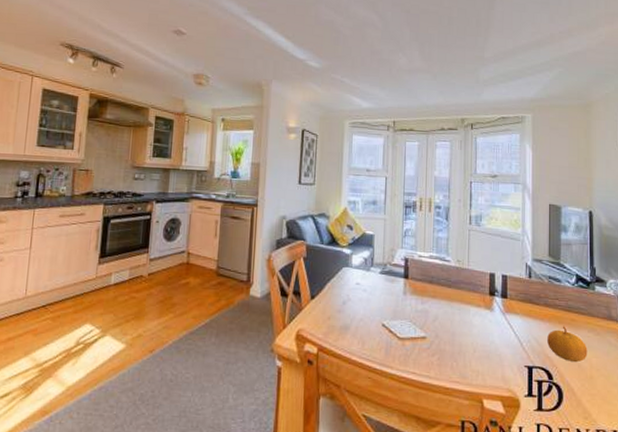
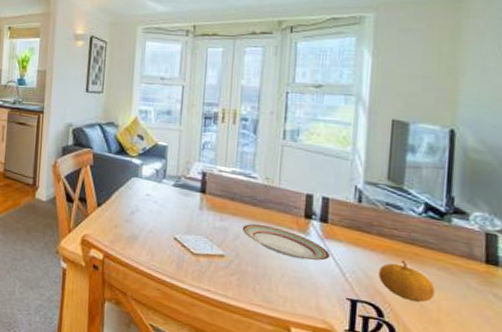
plate: none [439,305,511,334] -> present [242,224,331,261]

